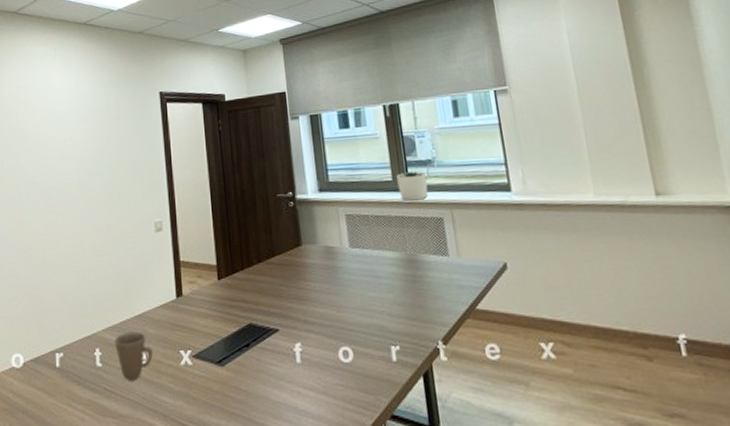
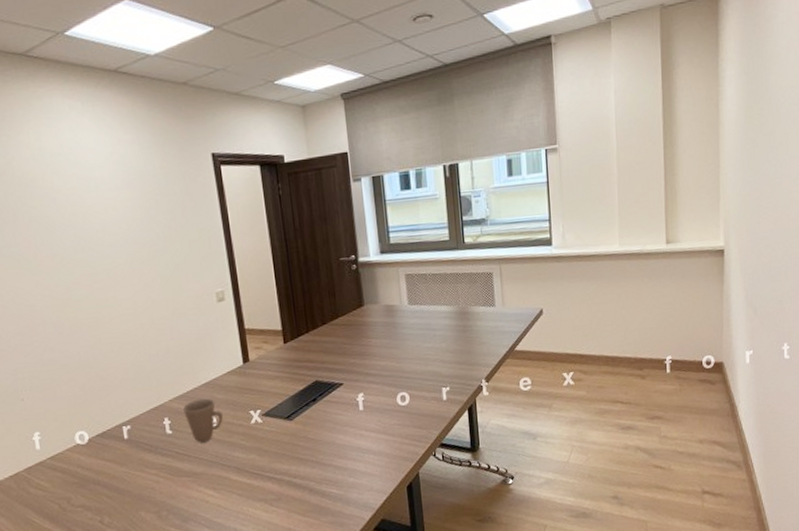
planter: present [396,171,429,201] -> none [453,230,481,259]

